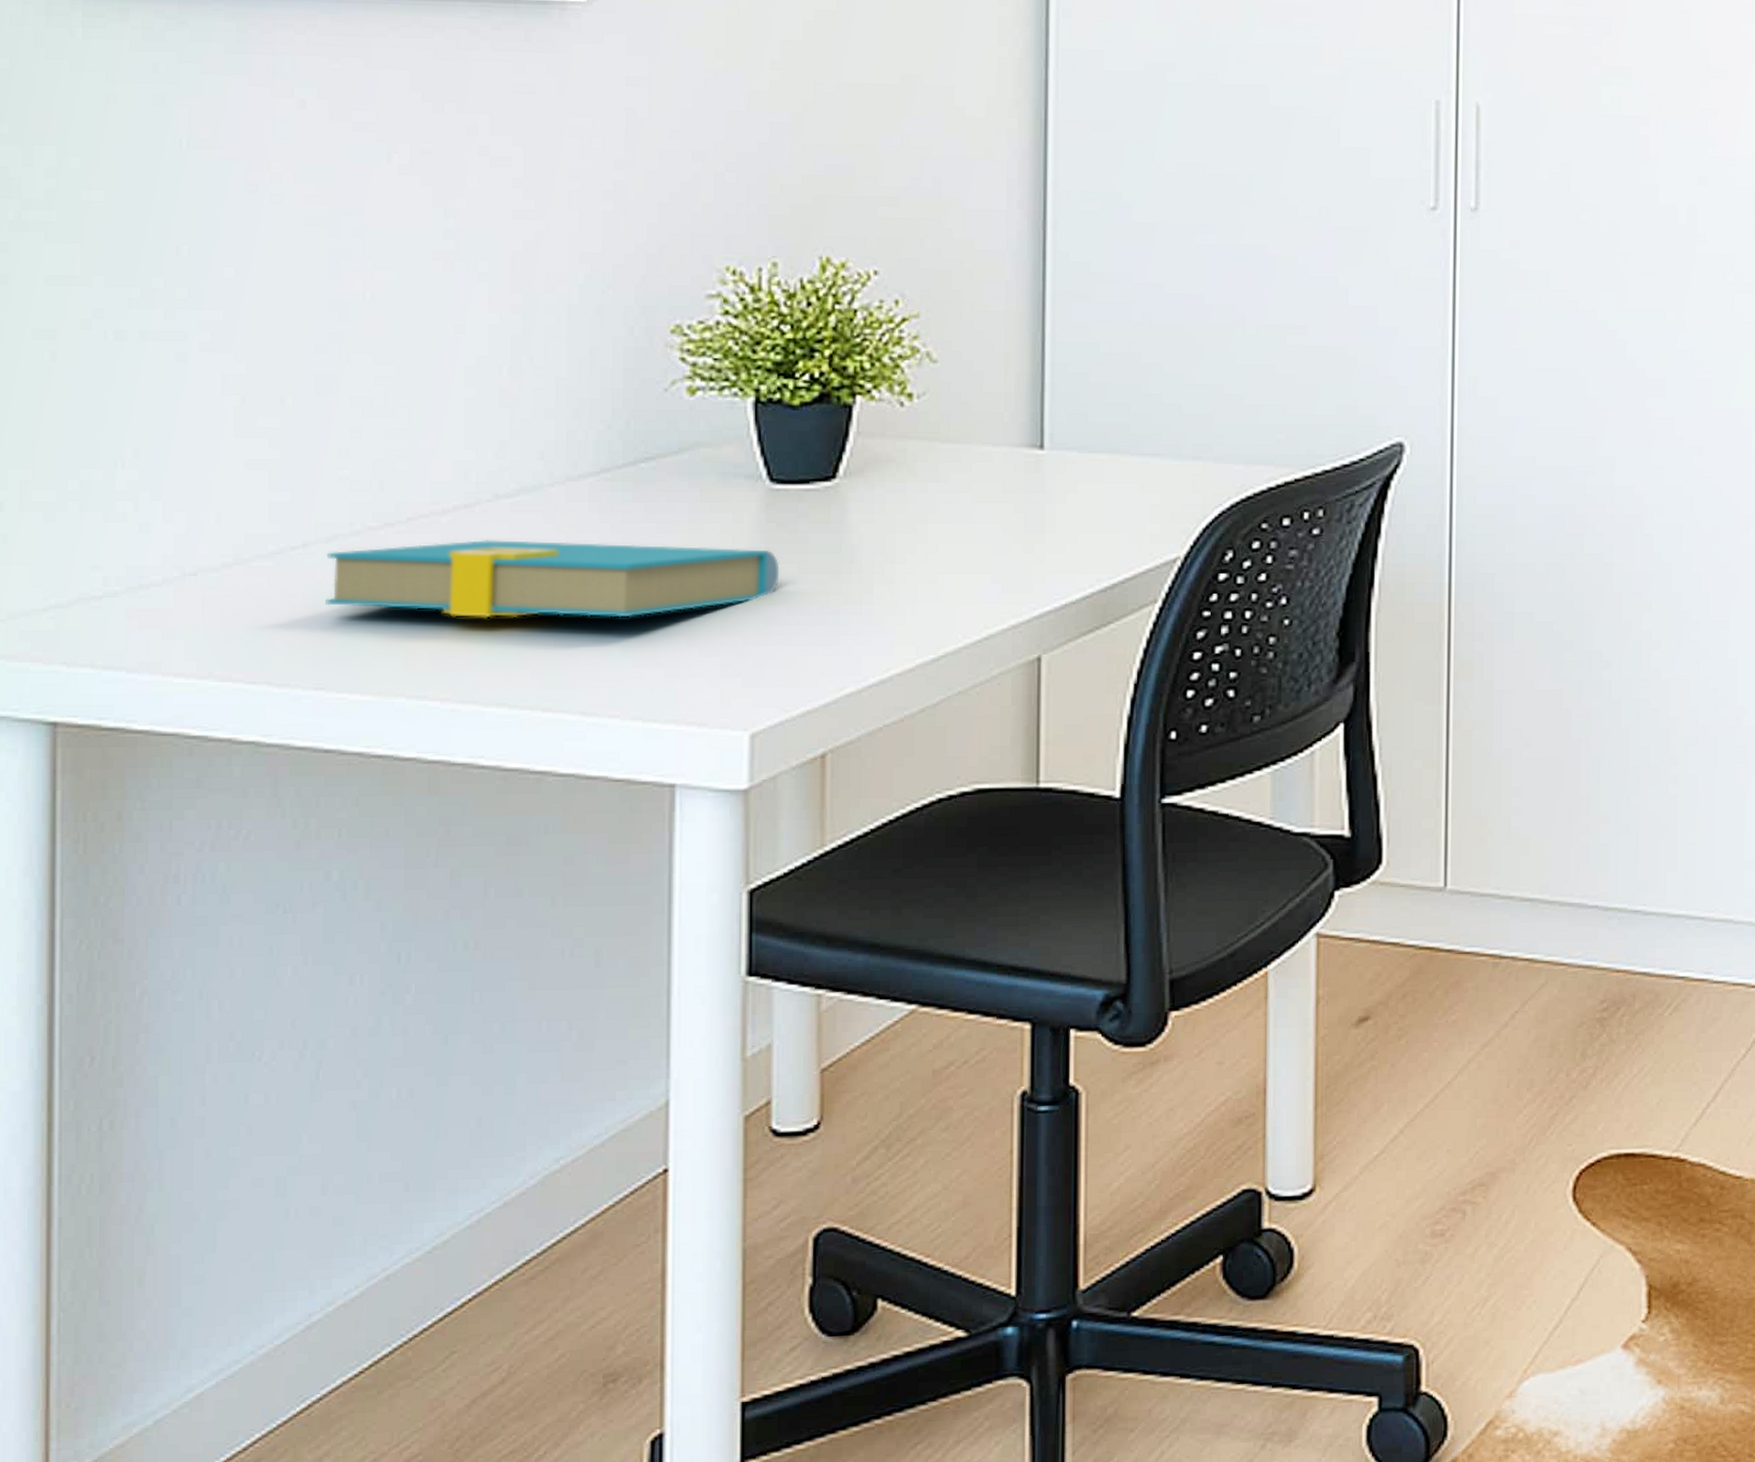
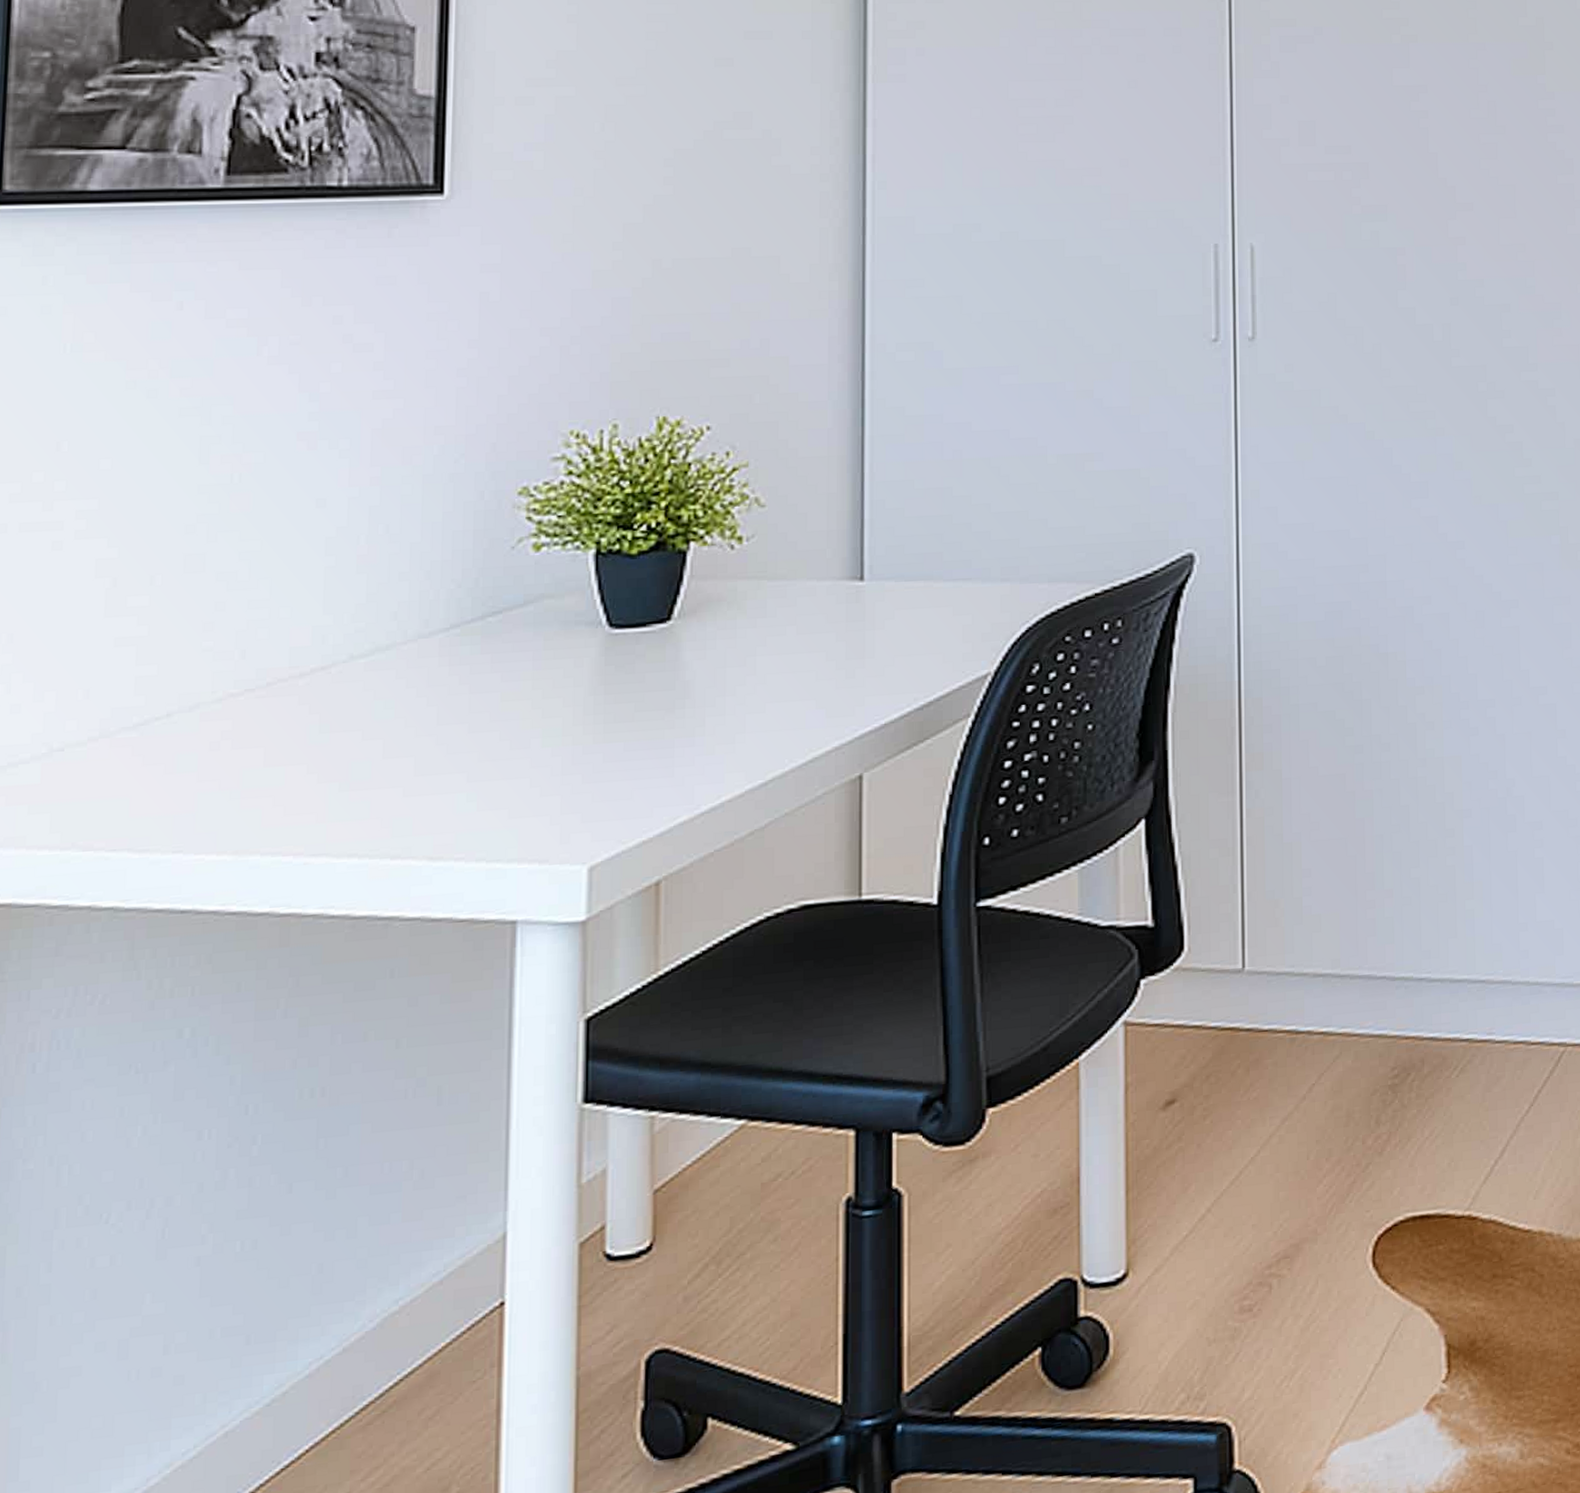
book: present [325,539,780,618] -> none [186,690,618,774]

